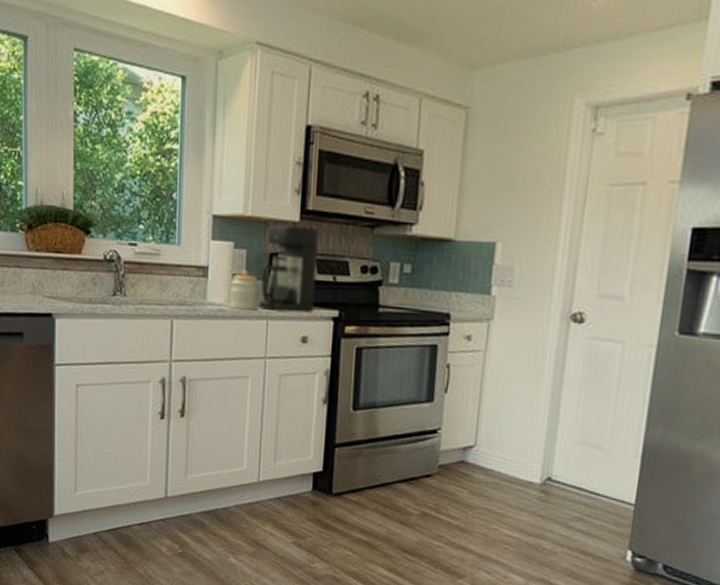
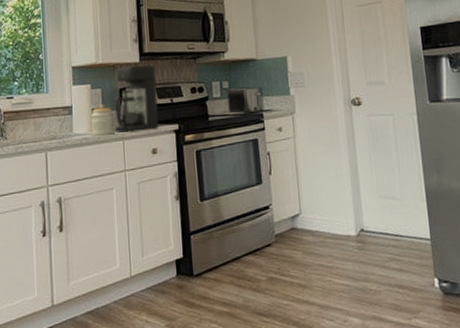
toaster: none [405,274,456,312] -> present [227,86,265,114]

